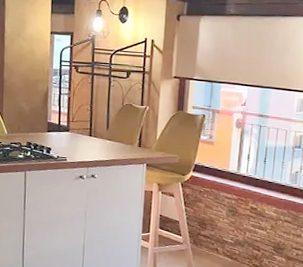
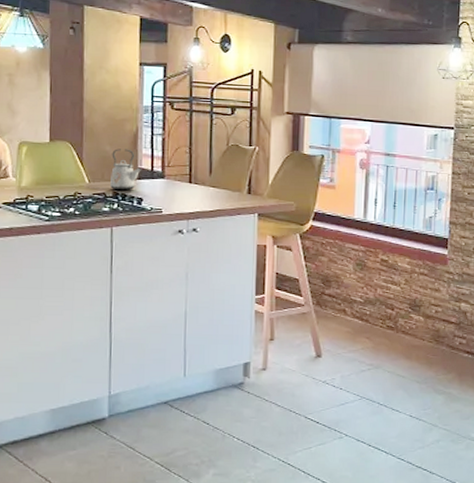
kettle: none [25,105,51,141] -> present [110,149,142,191]

